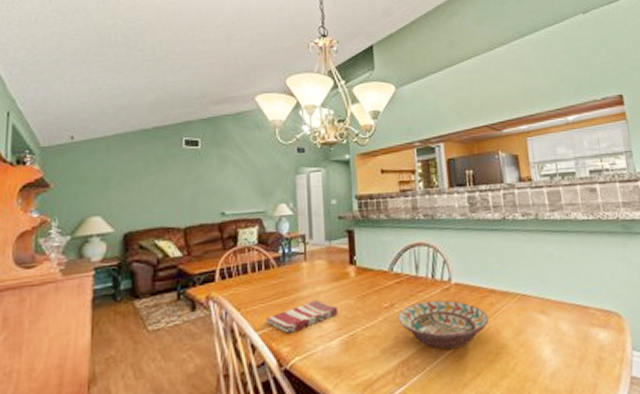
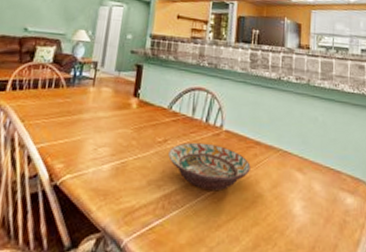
dish towel: present [265,300,338,333] -> none [45,124,115,151]

